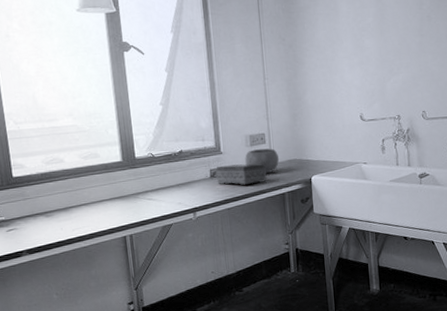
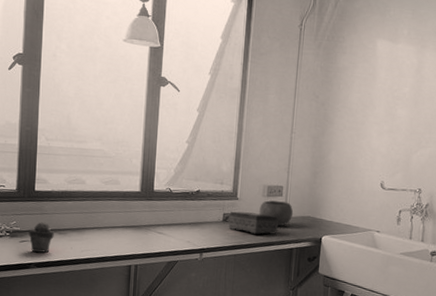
potted succulent: none [14,207,42,239] -> present [28,222,54,253]

